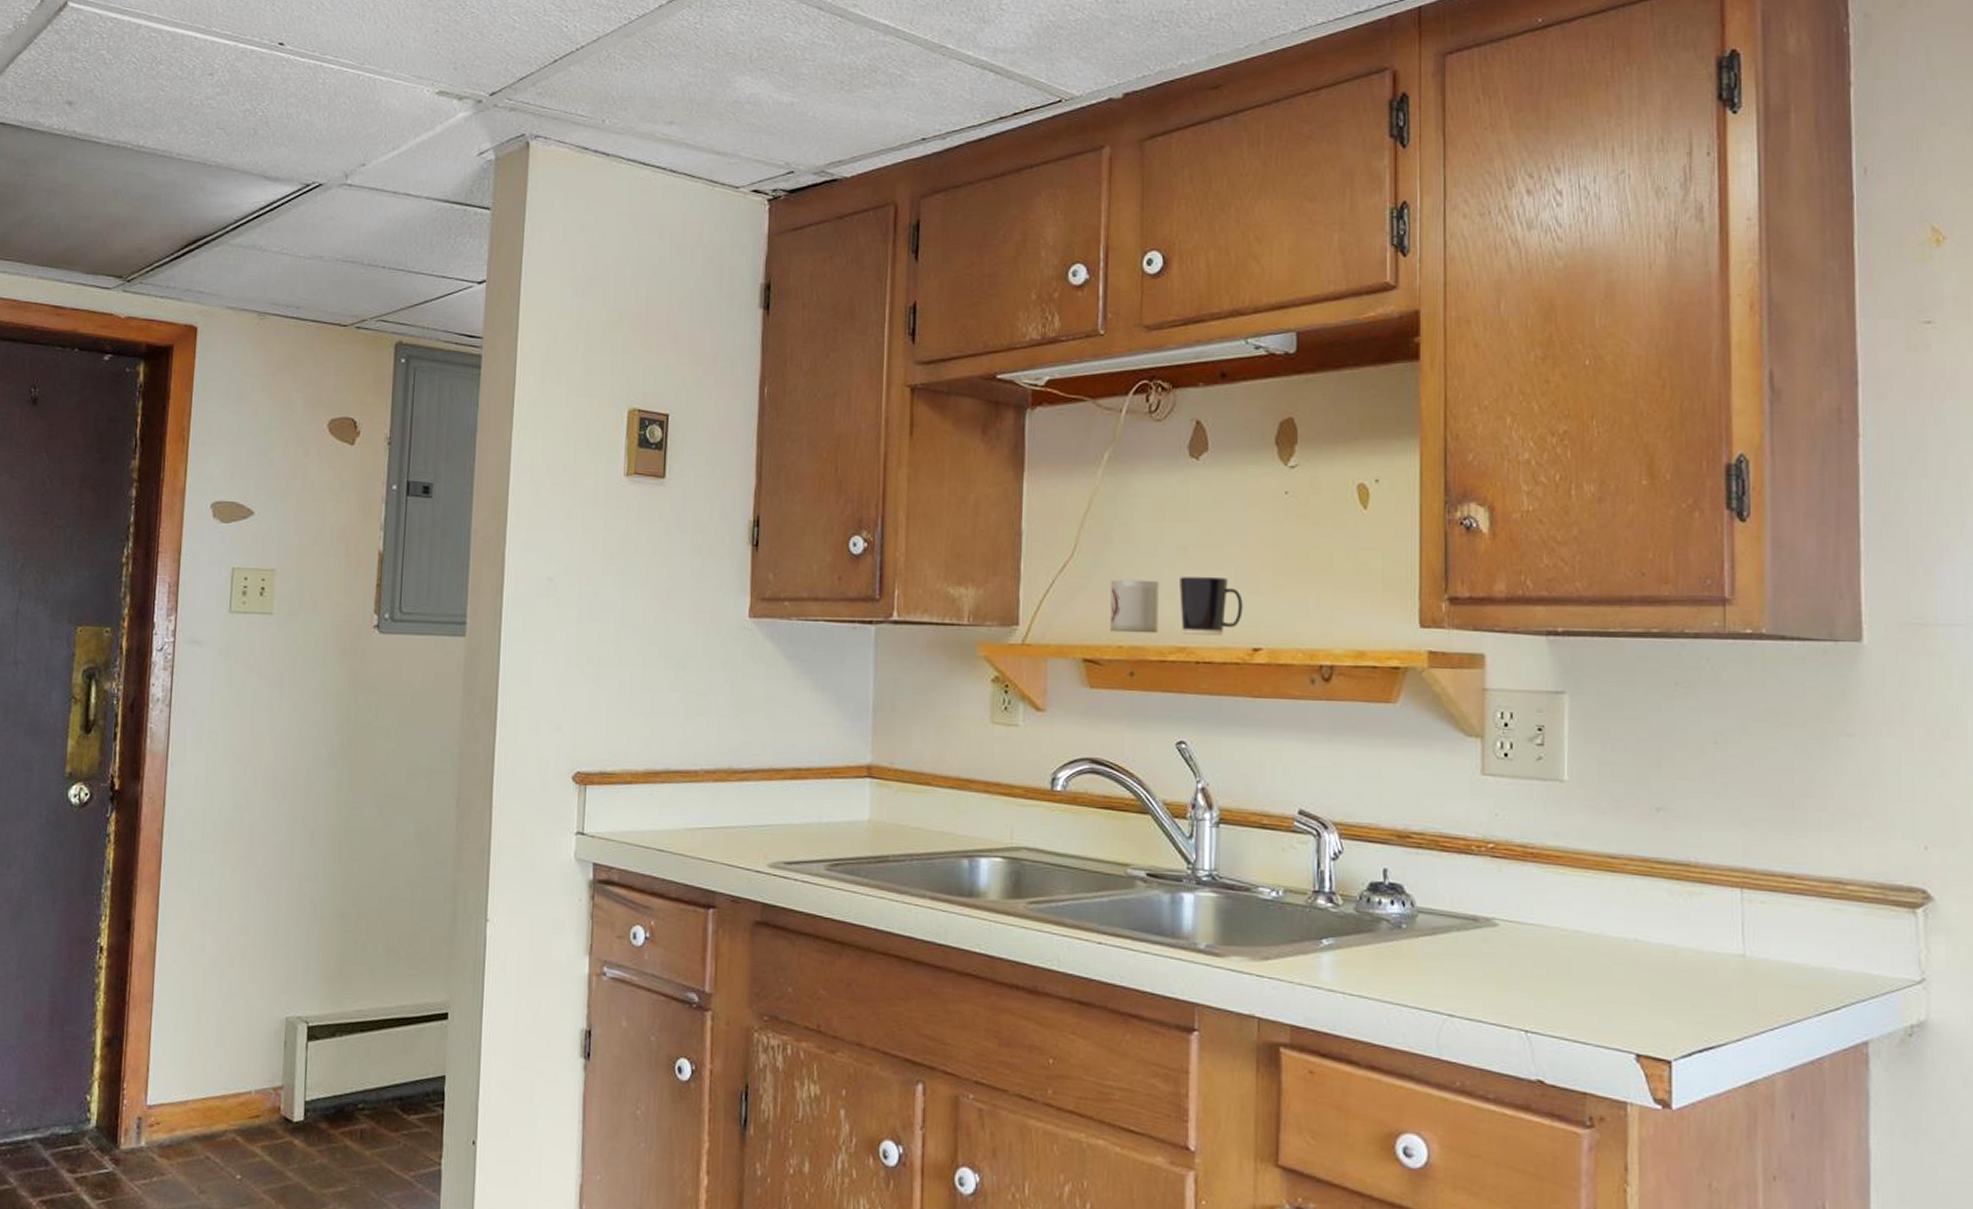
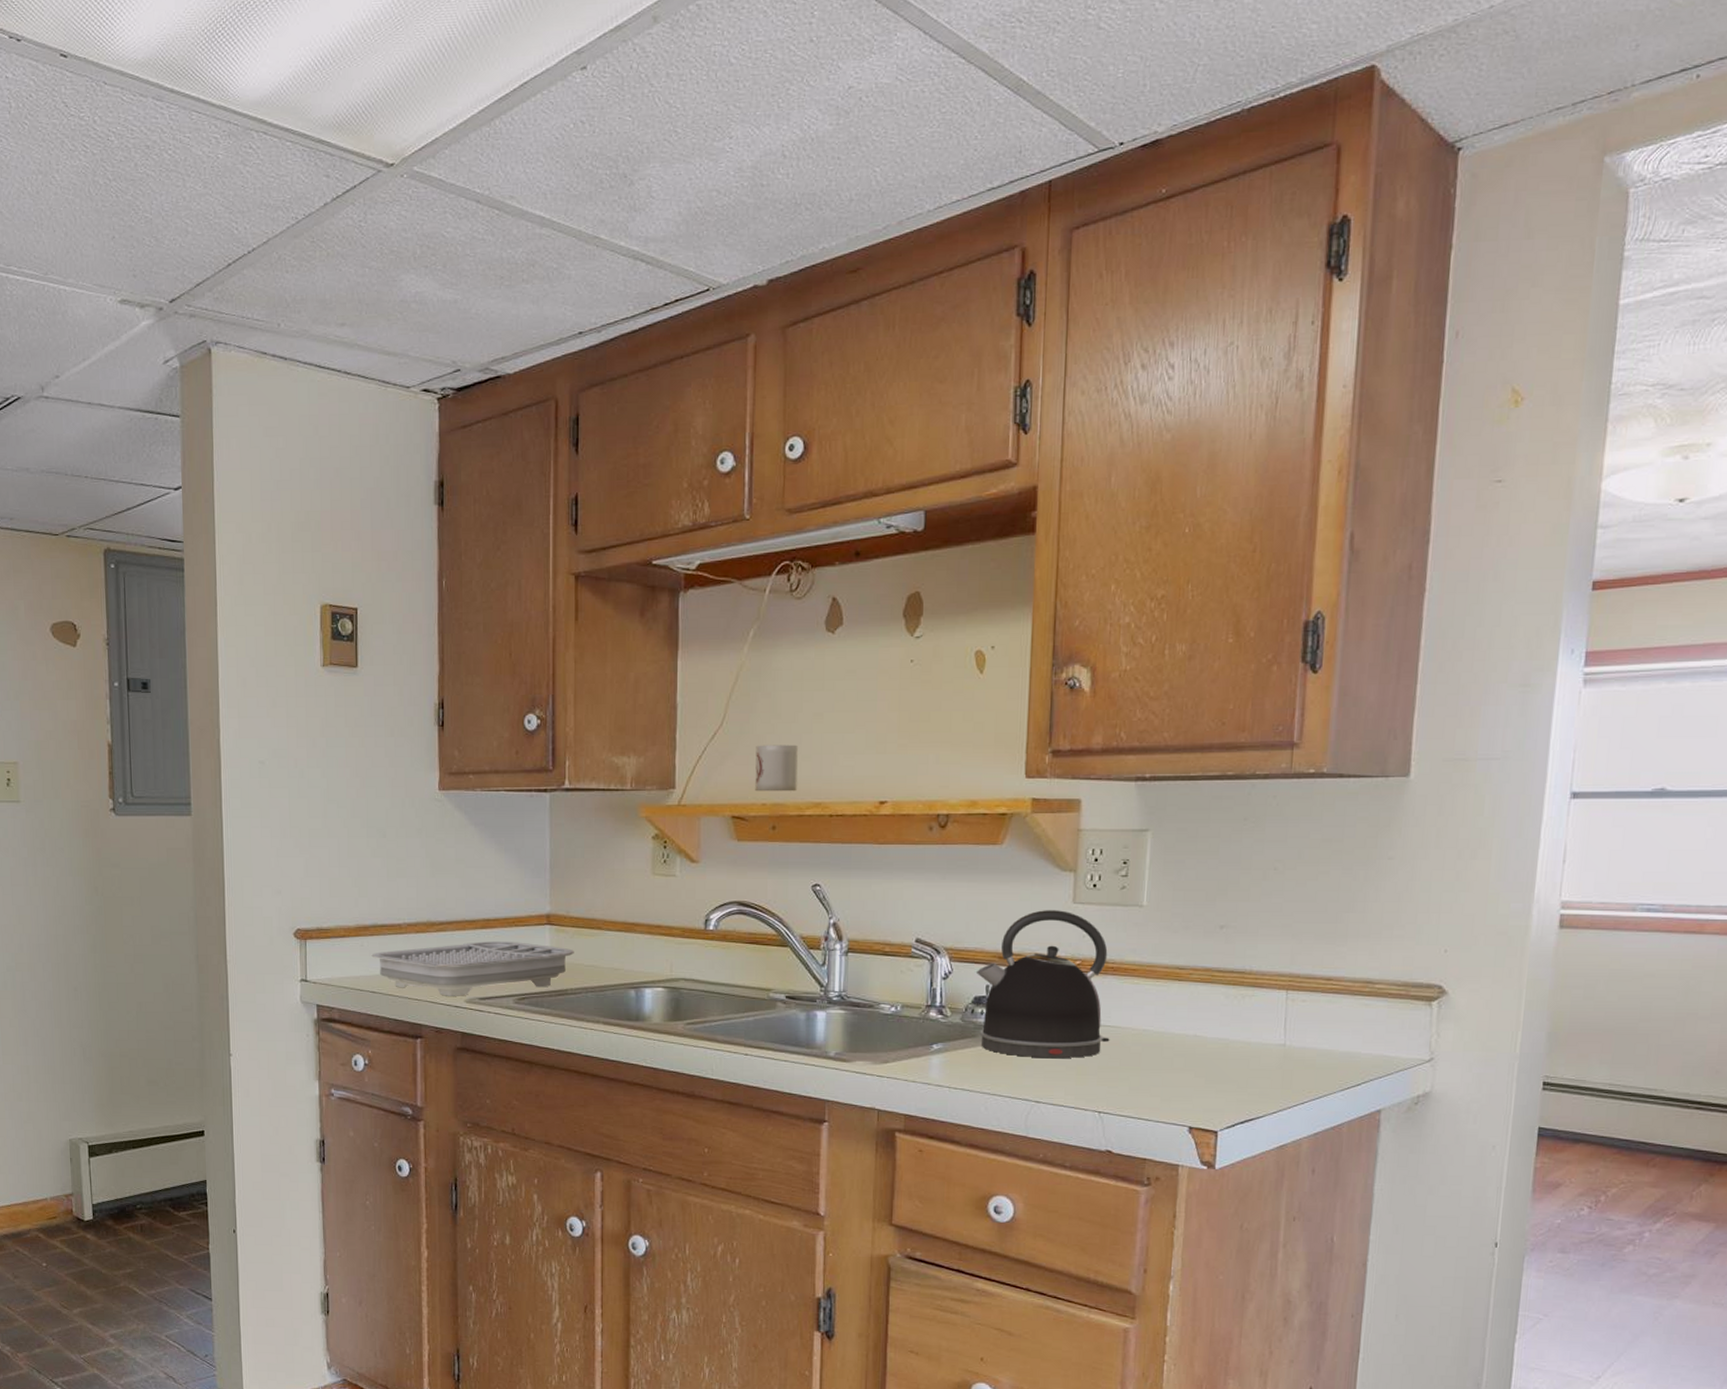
dish rack: none [661,794,898,859] -> present [371,941,574,996]
mug: present [1179,577,1243,636] -> none [816,740,871,791]
kettle: none [1370,781,1534,962] -> present [975,910,1110,1058]

